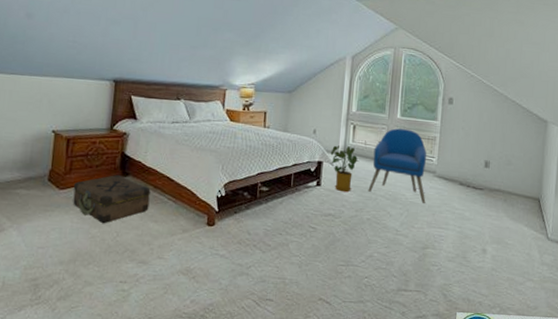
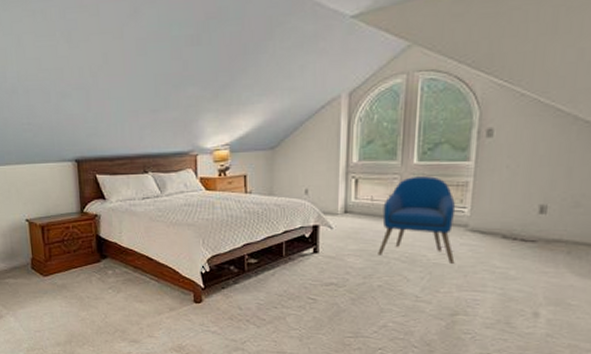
suitcase: present [73,174,151,223] -> none [55,257,132,306]
house plant: present [330,145,360,192] -> none [328,205,365,257]

